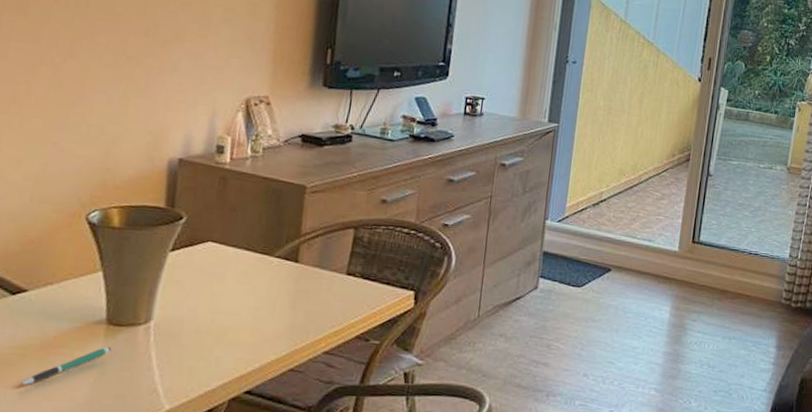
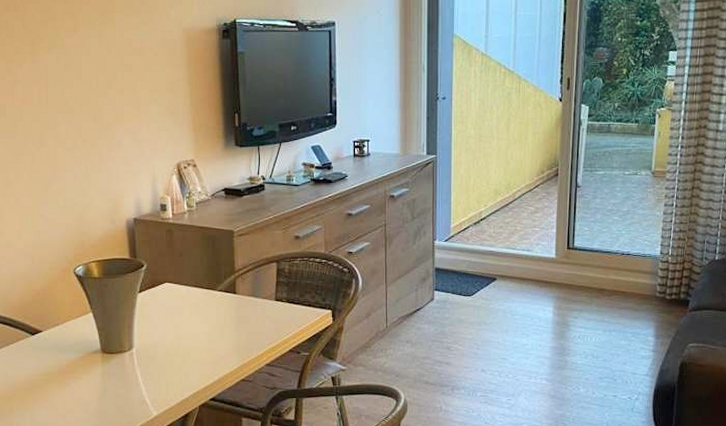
pen: present [21,347,112,385] -> none [49,370,109,402]

